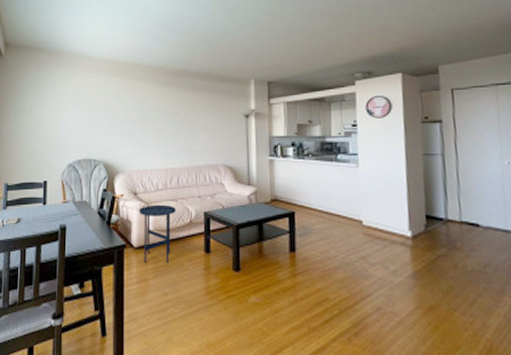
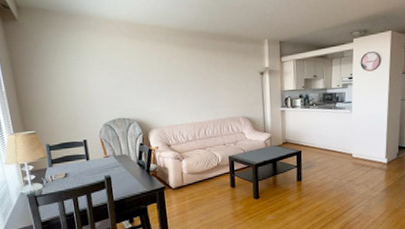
side table: present [140,204,176,263] -> none [174,152,206,199]

